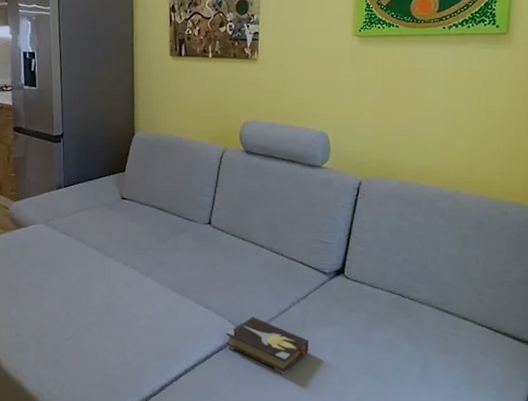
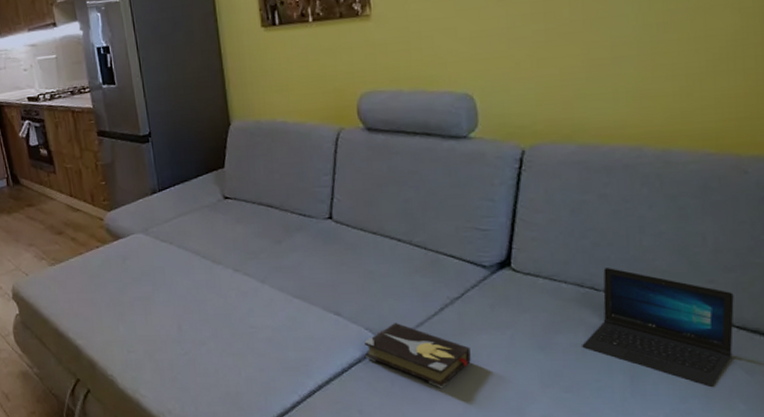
laptop: none [390,280,493,377] -> present [582,268,734,388]

